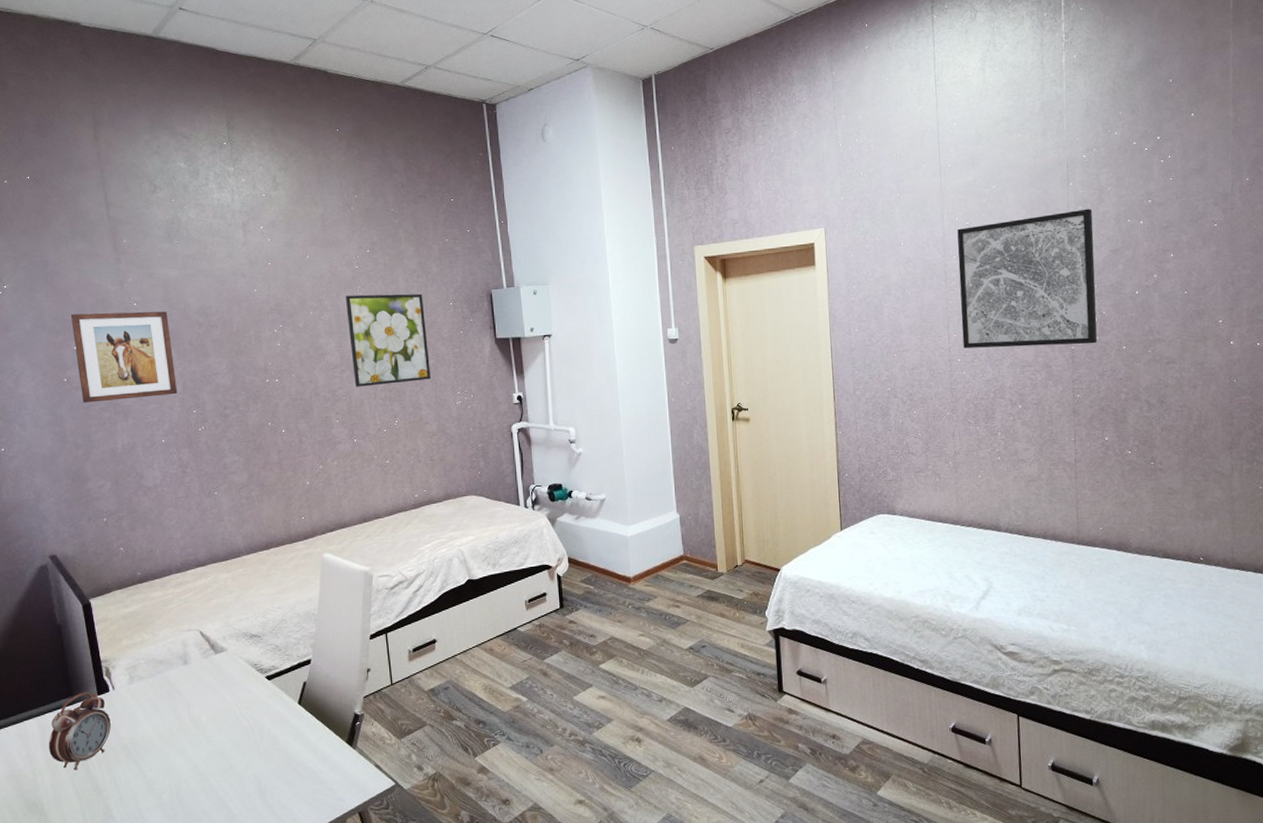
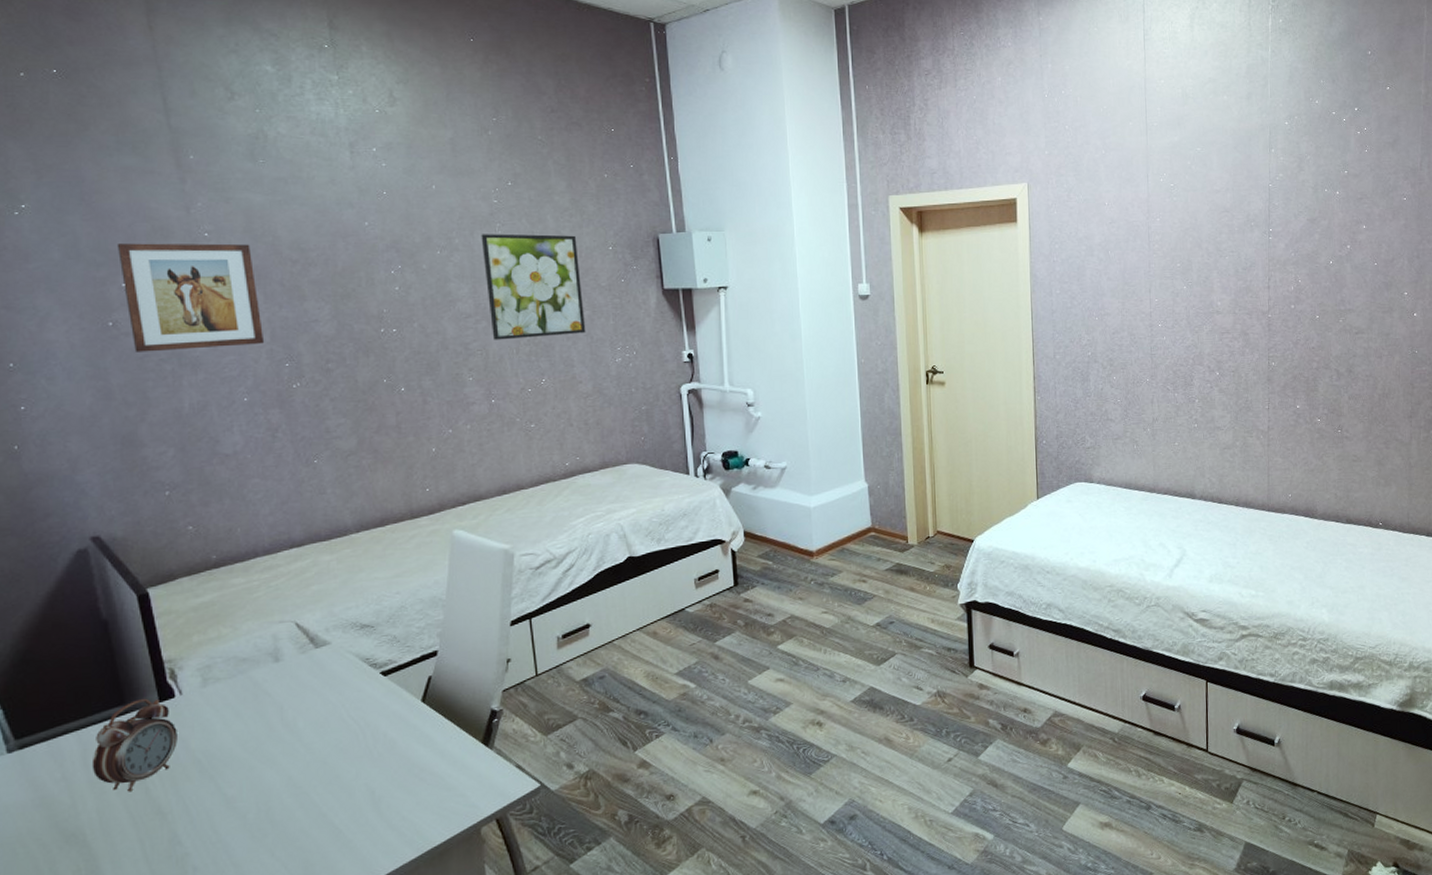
wall art: present [957,208,1098,349] -> none [1161,176,1293,314]

